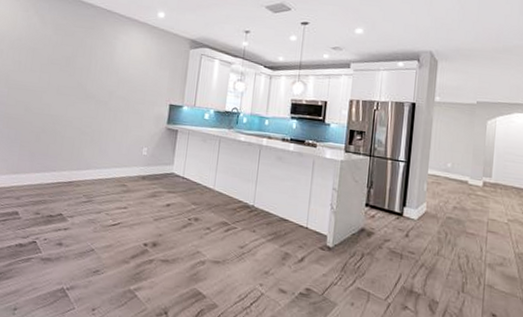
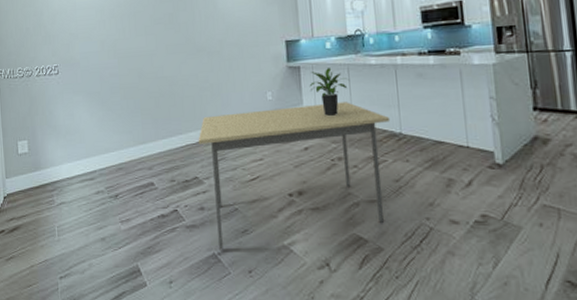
dining table: none [69,159,247,286] -> present [198,102,391,250]
potted plant: none [182,136,219,181] -> present [309,68,350,117]

